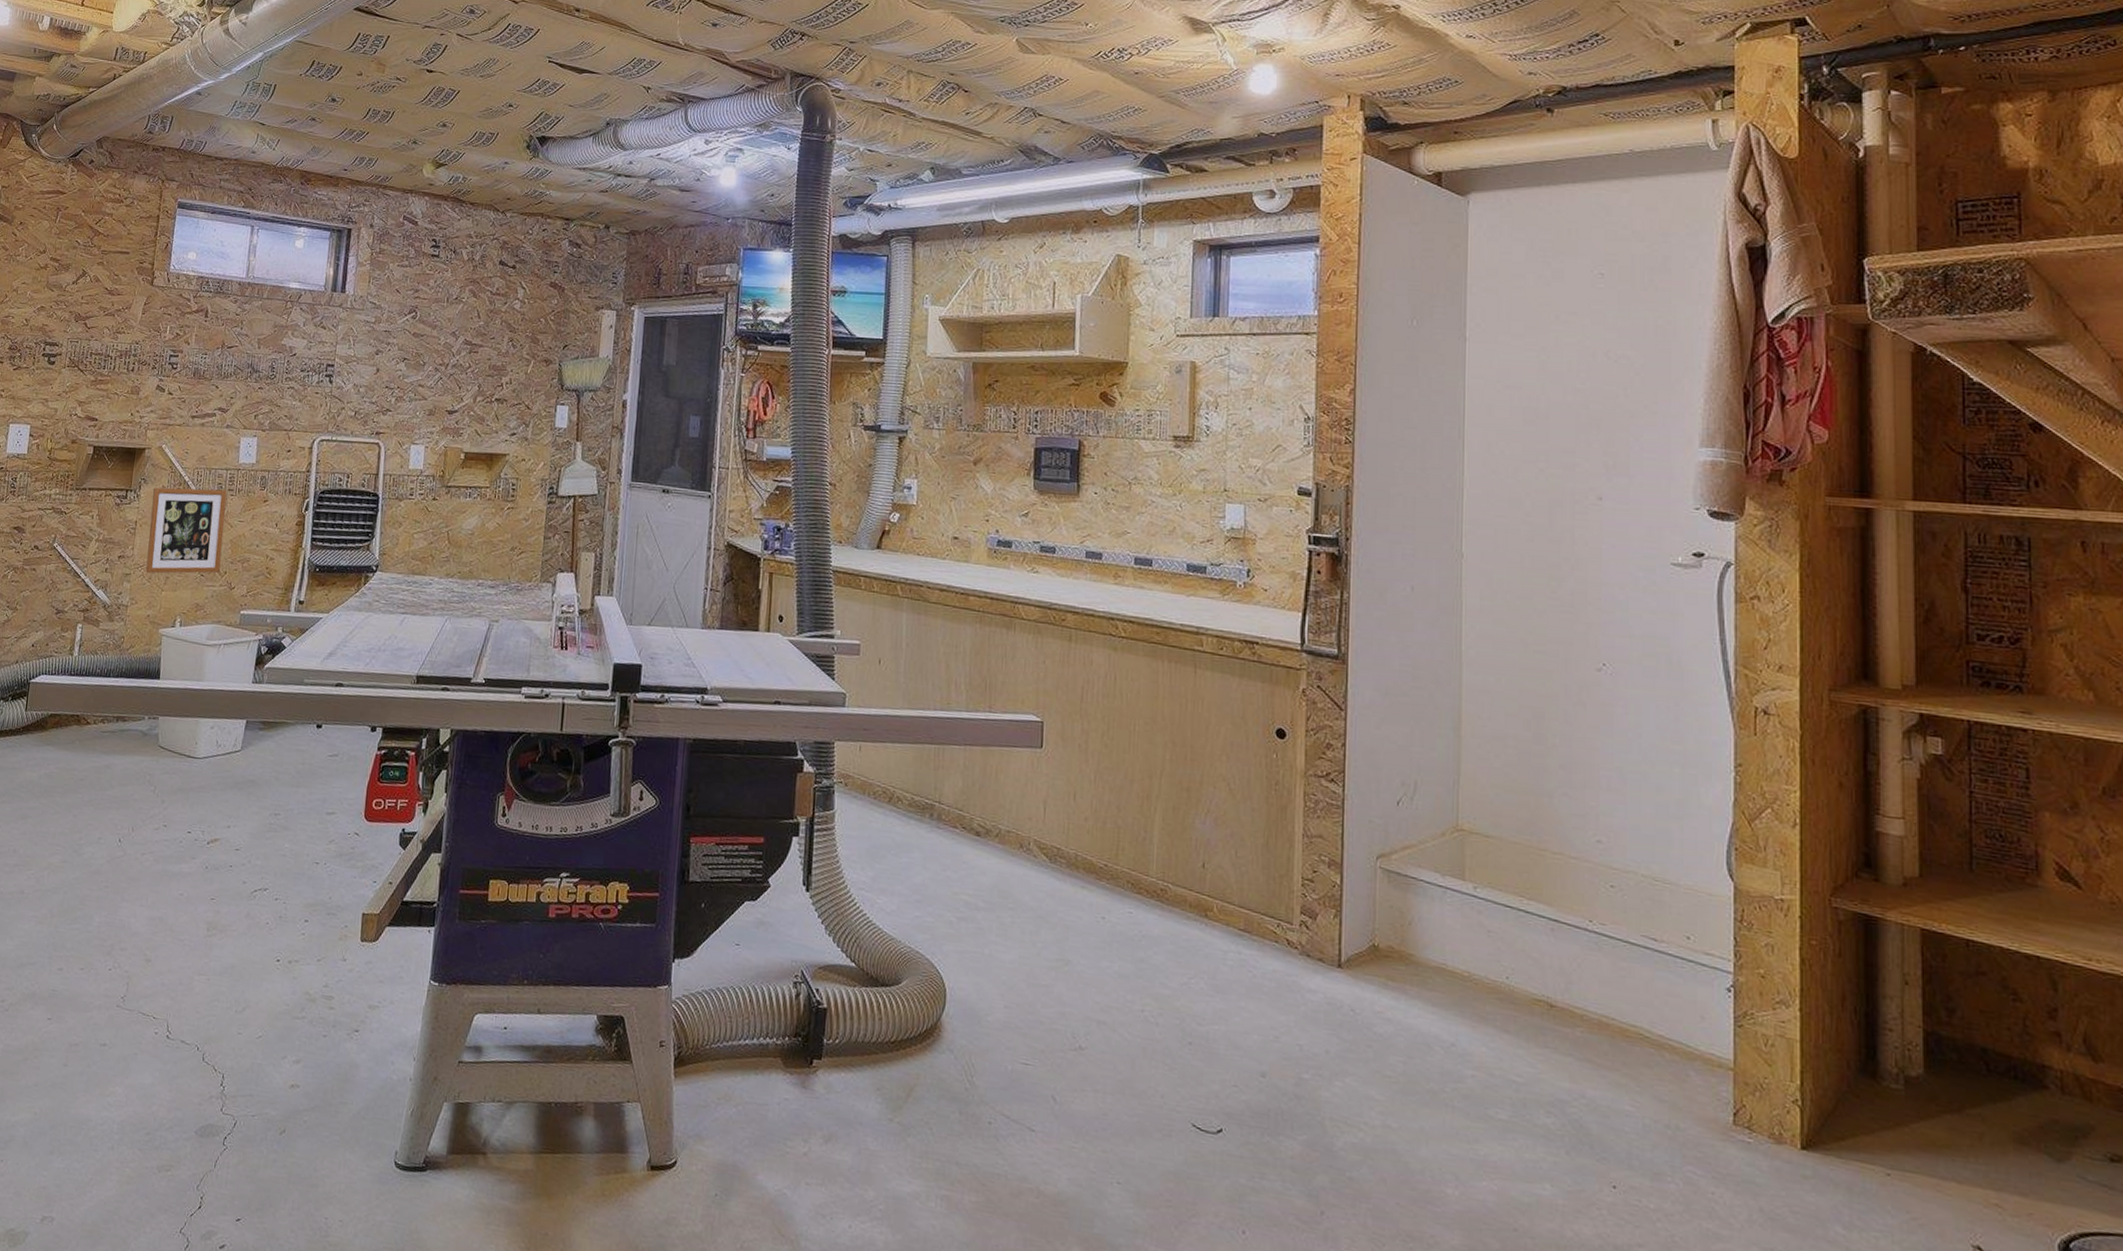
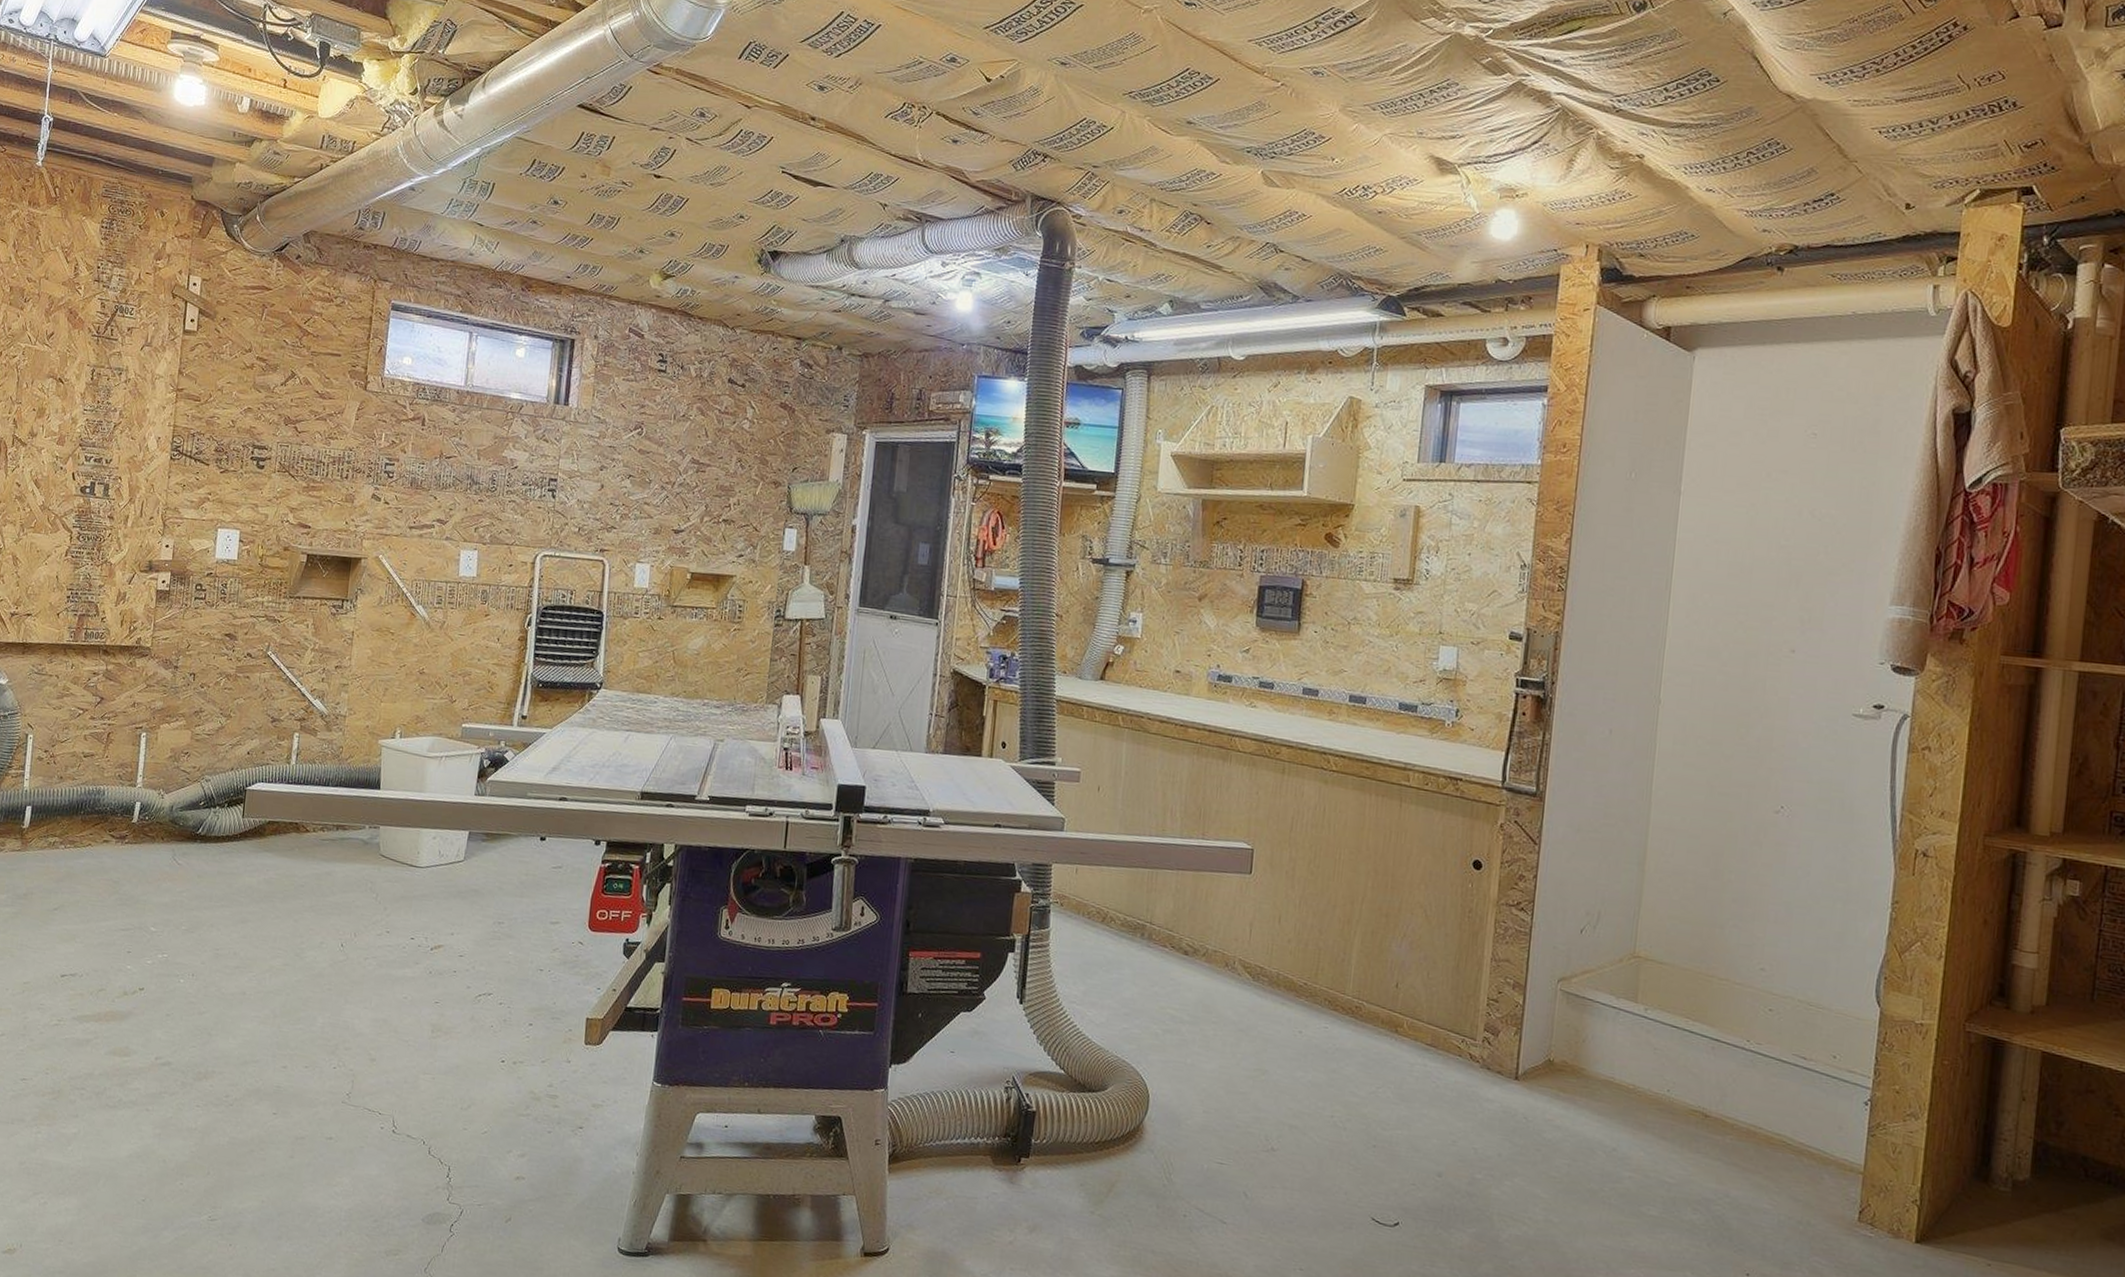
picture frame: present [145,487,227,574] -> none [364,598,447,686]

